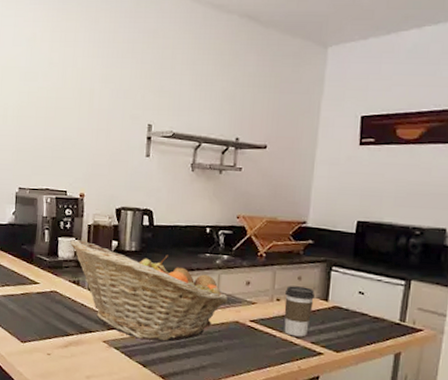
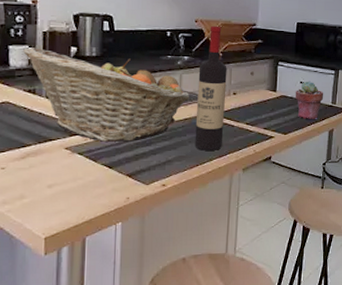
wine bottle: none [231,222,271,362] -> present [195,25,227,152]
coffee cup: present [284,285,316,337] -> none [240,80,266,125]
potted succulent: none [351,291,390,338] -> present [295,81,324,119]

